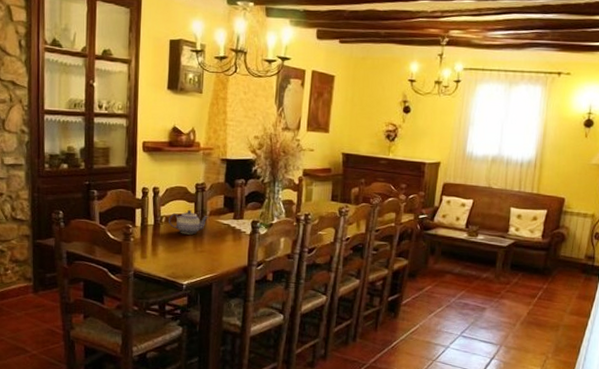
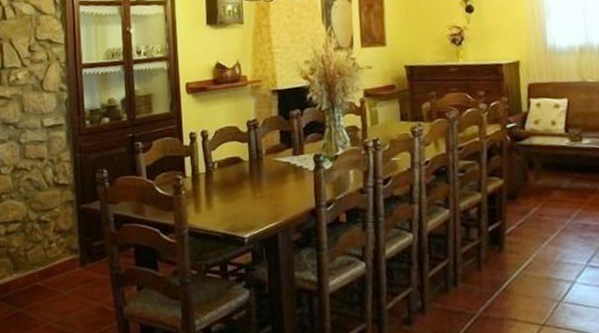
teapot: present [168,209,209,235] -> none [221,150,266,179]

